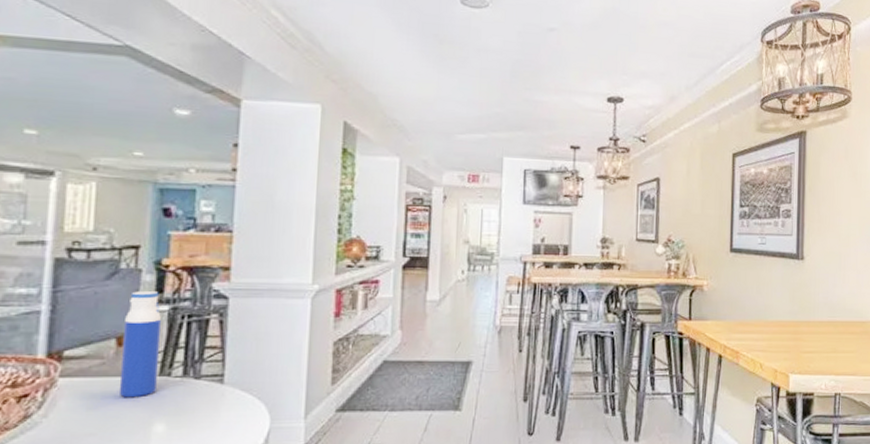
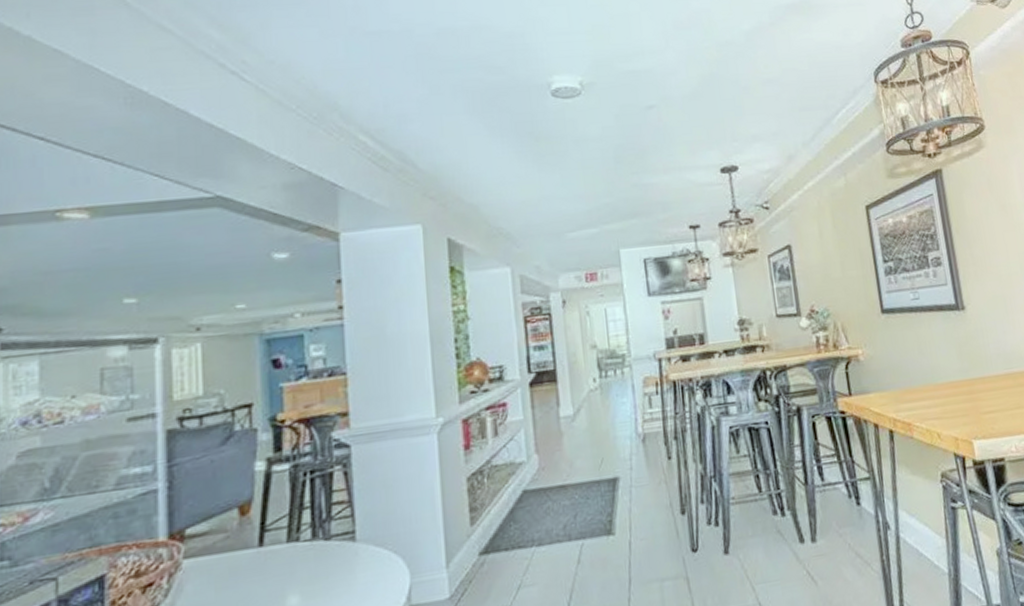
water bottle: present [118,291,161,398] -> none [245,450,286,572]

